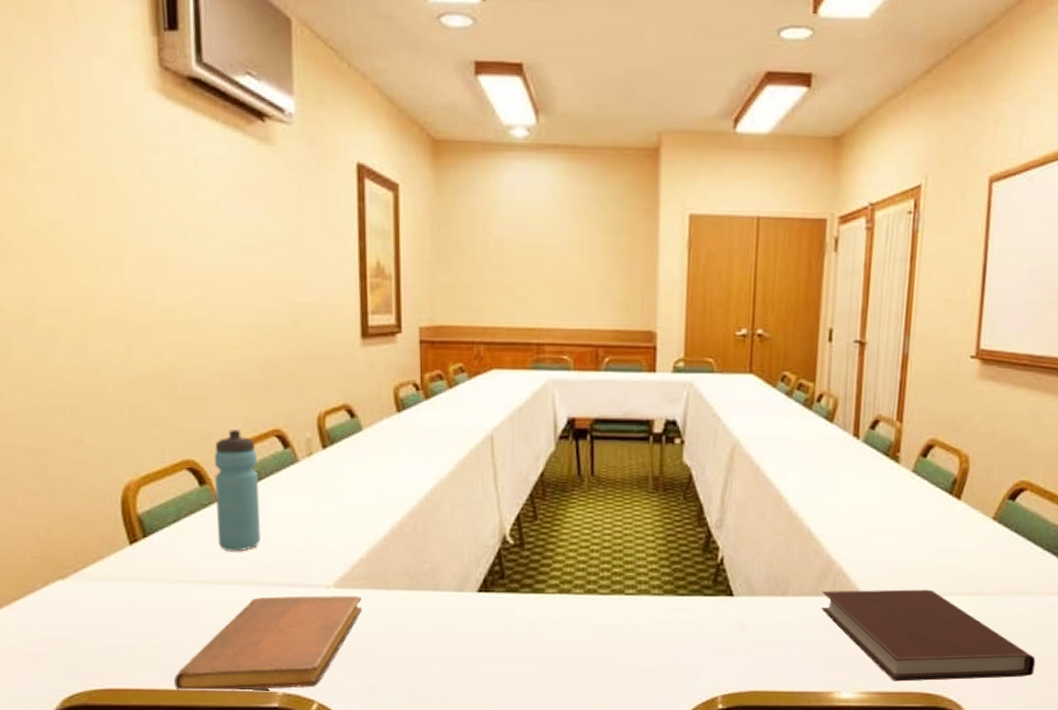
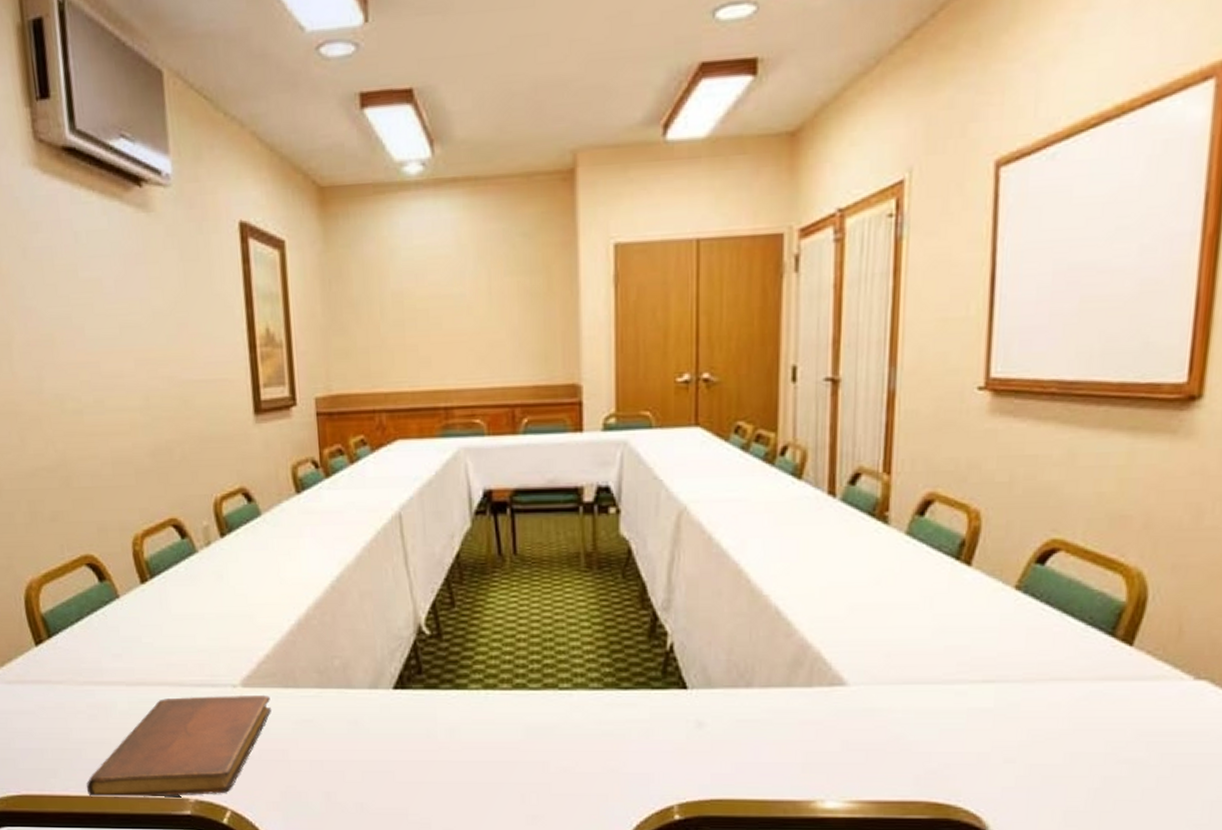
water bottle: present [214,430,261,552] -> none [111,521,164,651]
notebook: present [821,589,1036,682] -> none [795,677,1080,789]

